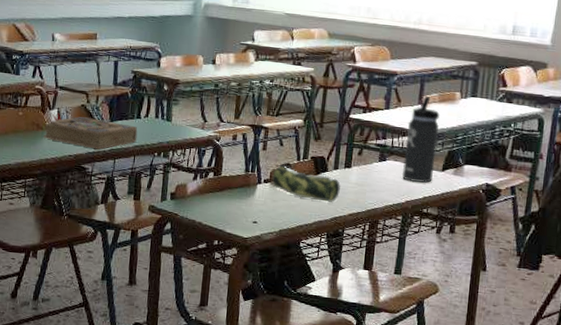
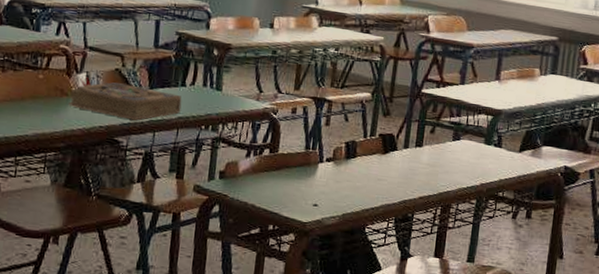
pencil case: present [272,165,341,202] -> none [335,142,411,184]
thermos bottle: present [401,96,440,183] -> none [476,72,518,165]

